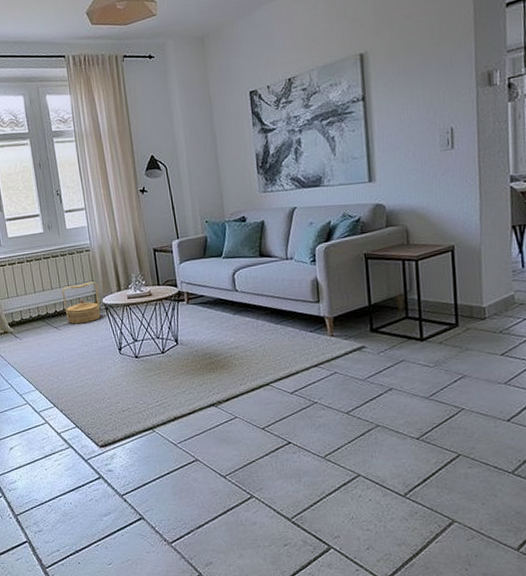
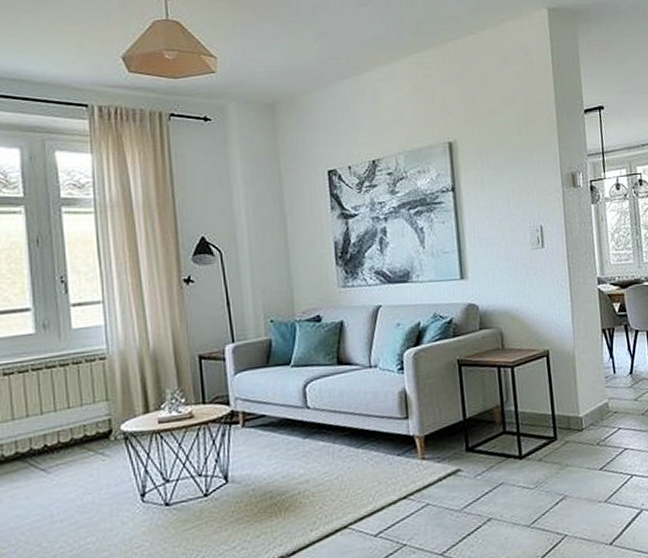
basket: present [62,281,101,324] -> none [57,401,117,463]

